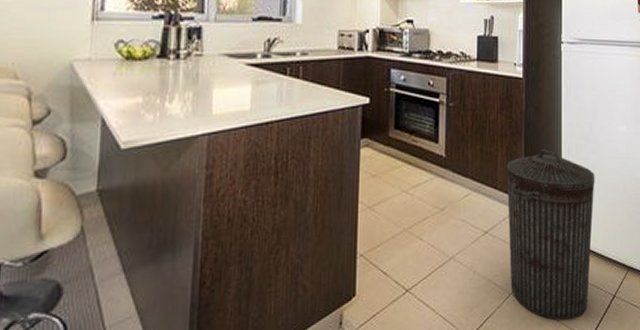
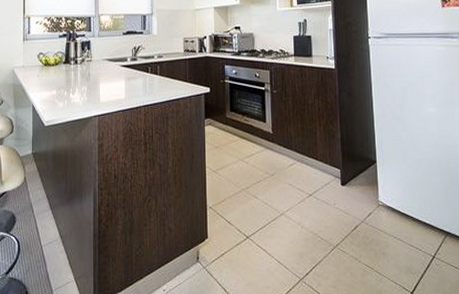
trash can: present [506,149,595,320] -> none [325,128,408,273]

